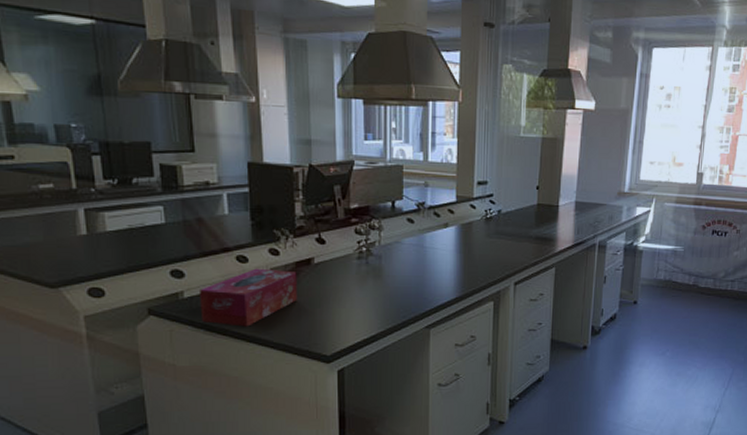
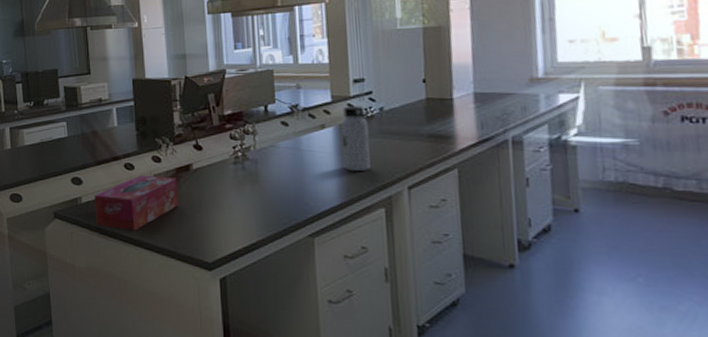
water bottle: none [462,207,486,268] -> present [341,106,371,171]

